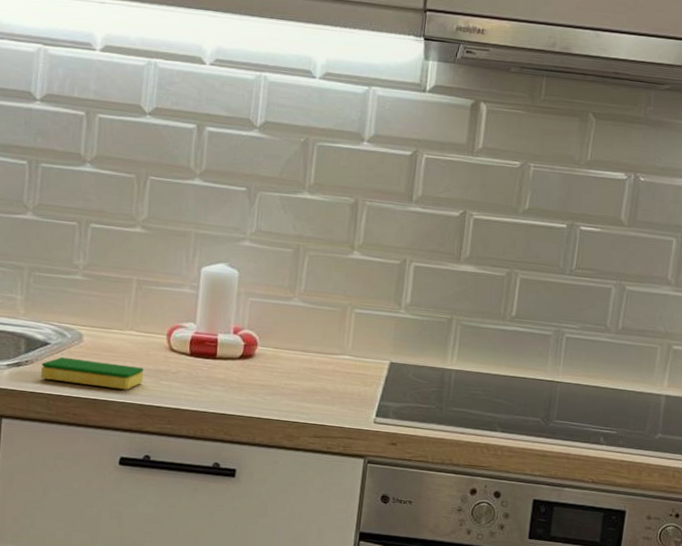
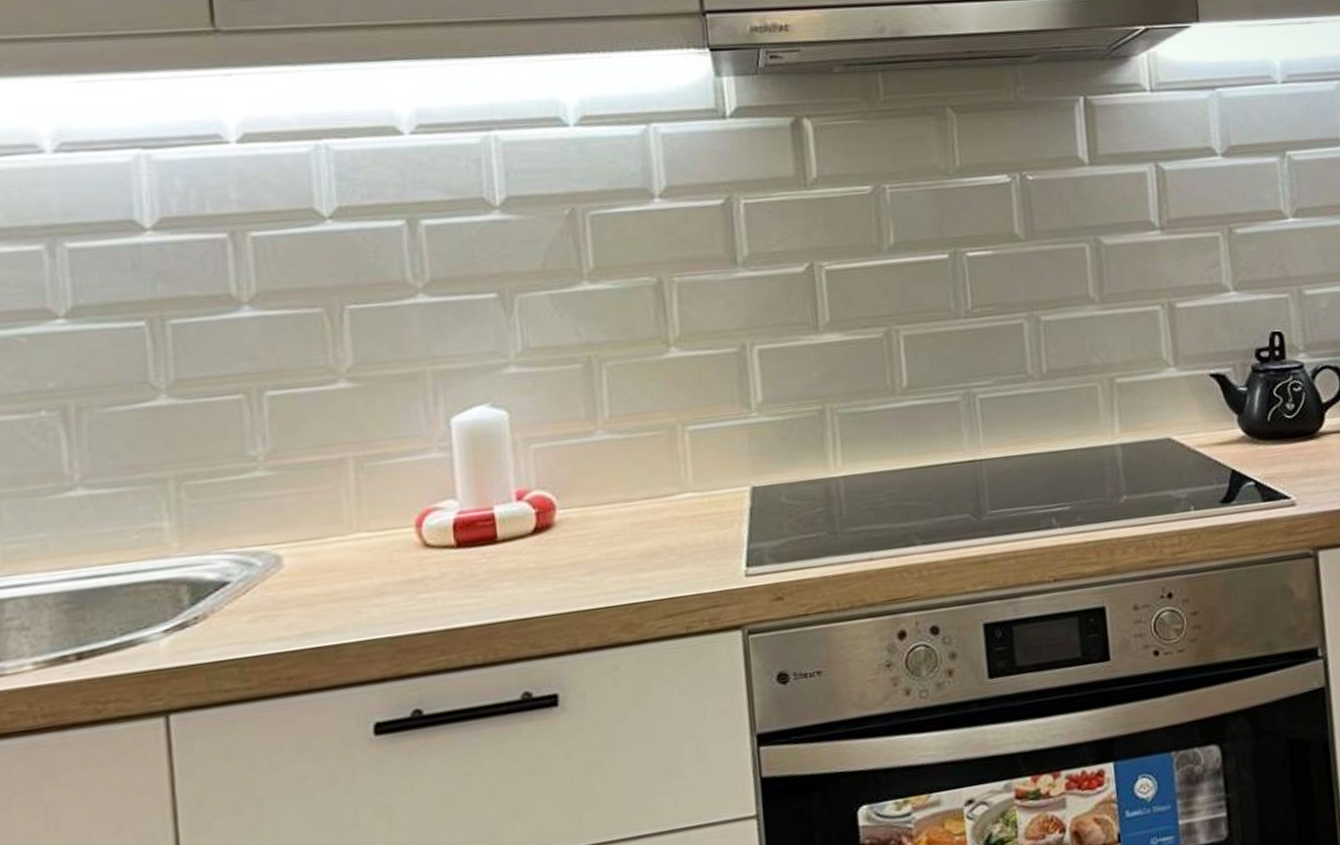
dish sponge: present [40,357,144,390] -> none [221,582,390,638]

